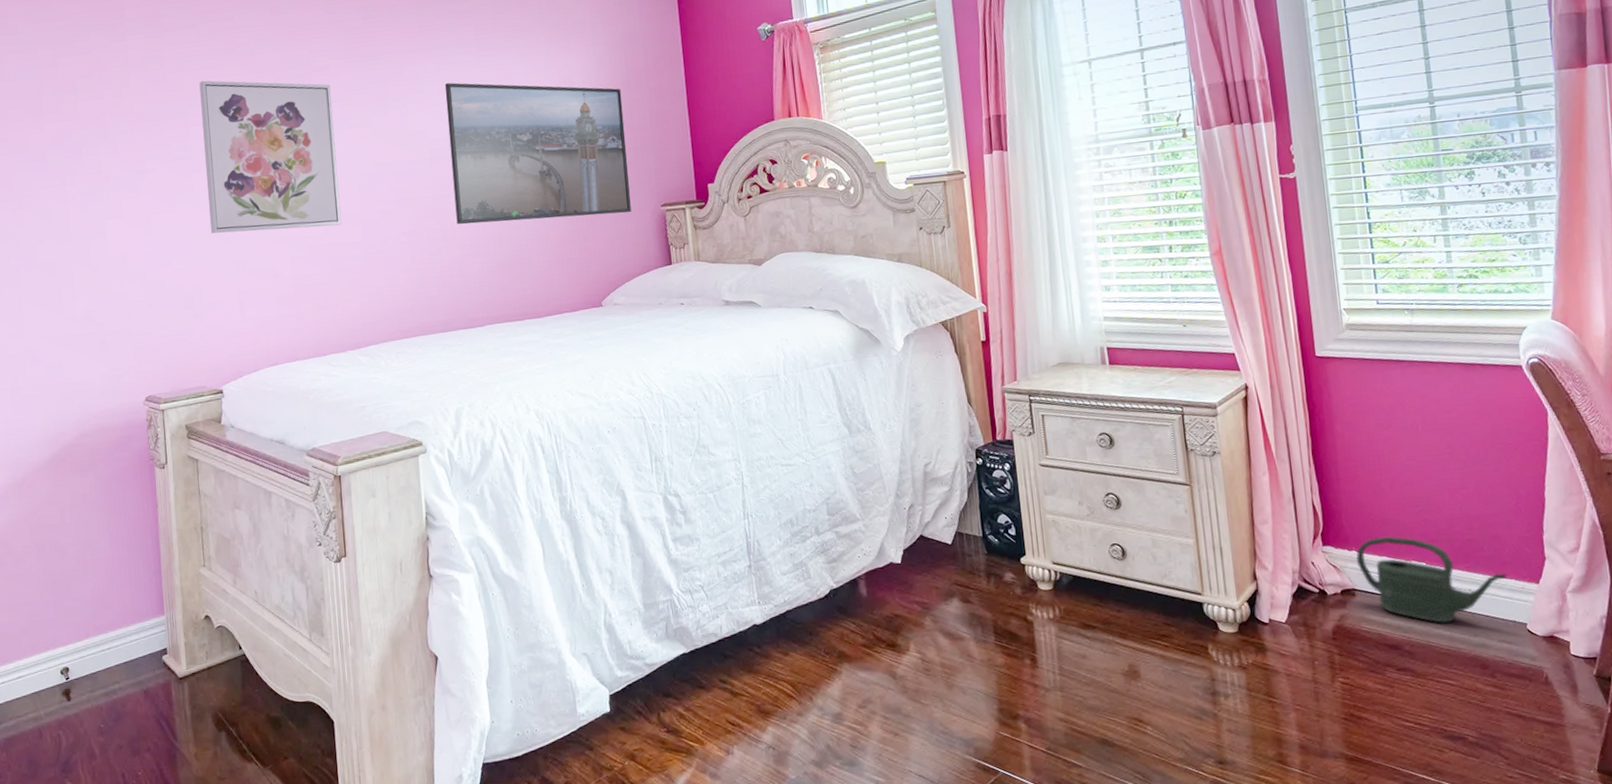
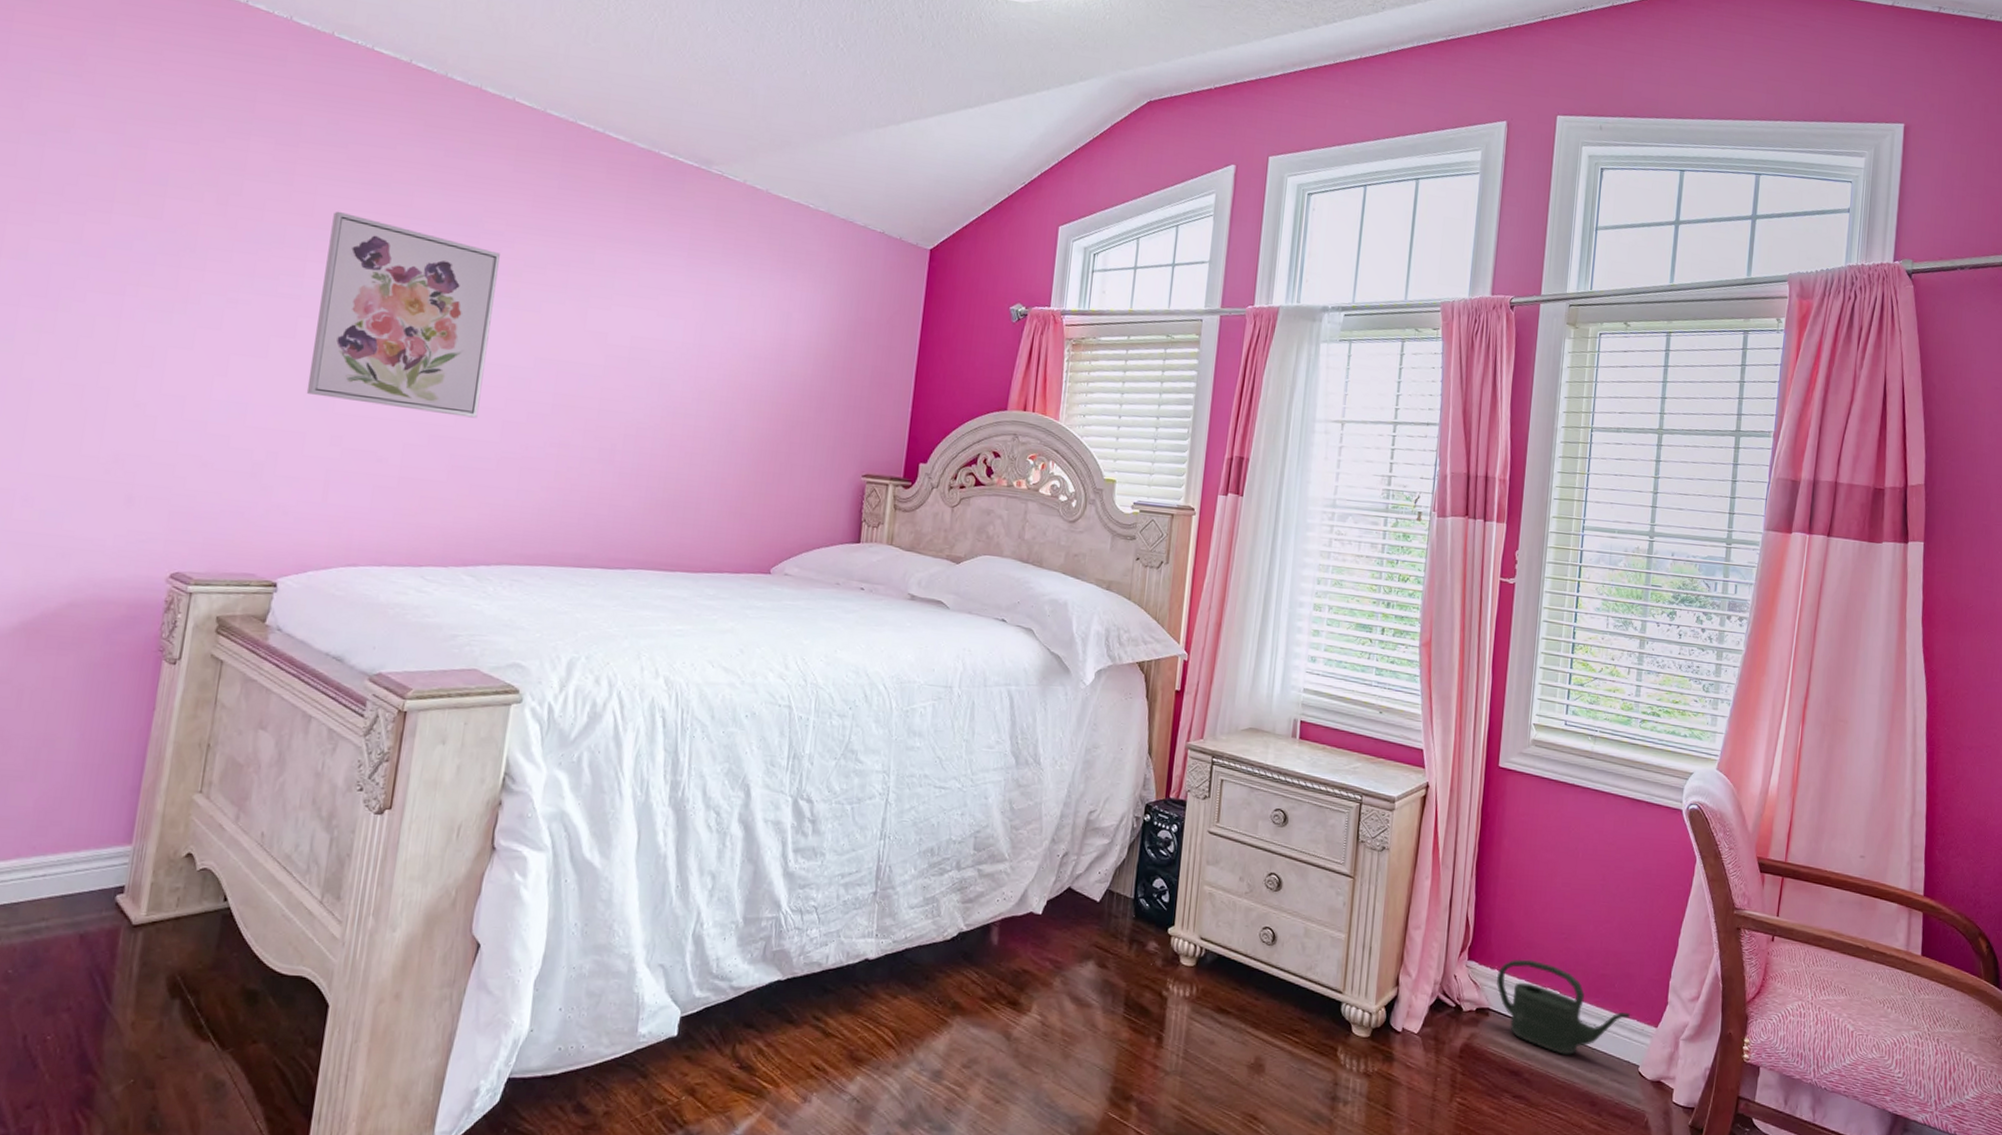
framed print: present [444,82,631,225] -> none [619,285,845,476]

